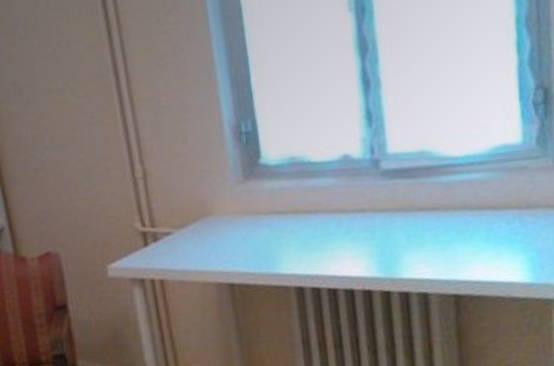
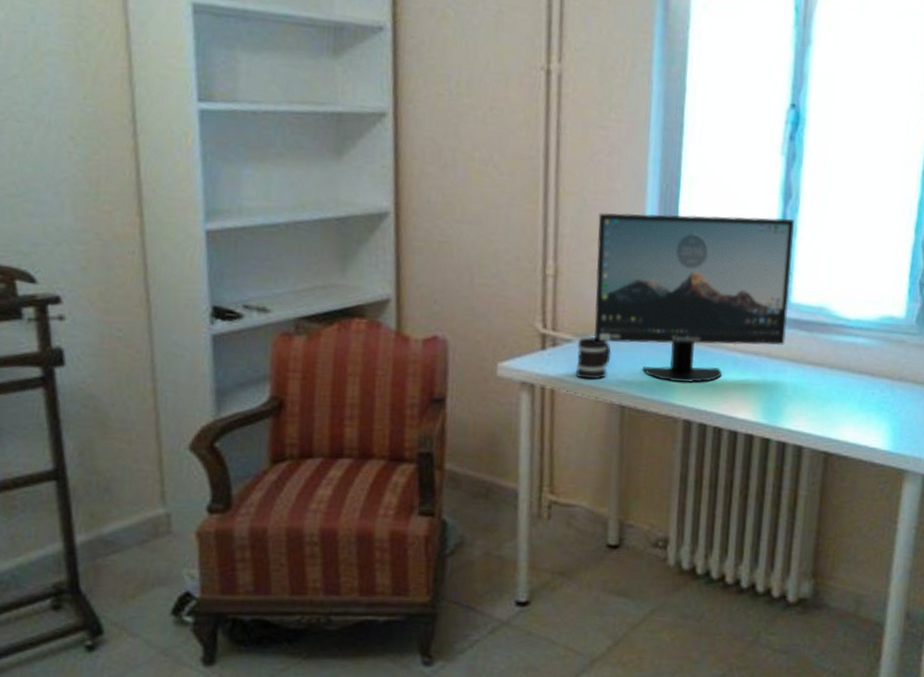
monitor: none [174,70,389,254] -> present [593,213,794,383]
mug: none [177,226,212,266] -> present [575,337,611,380]

